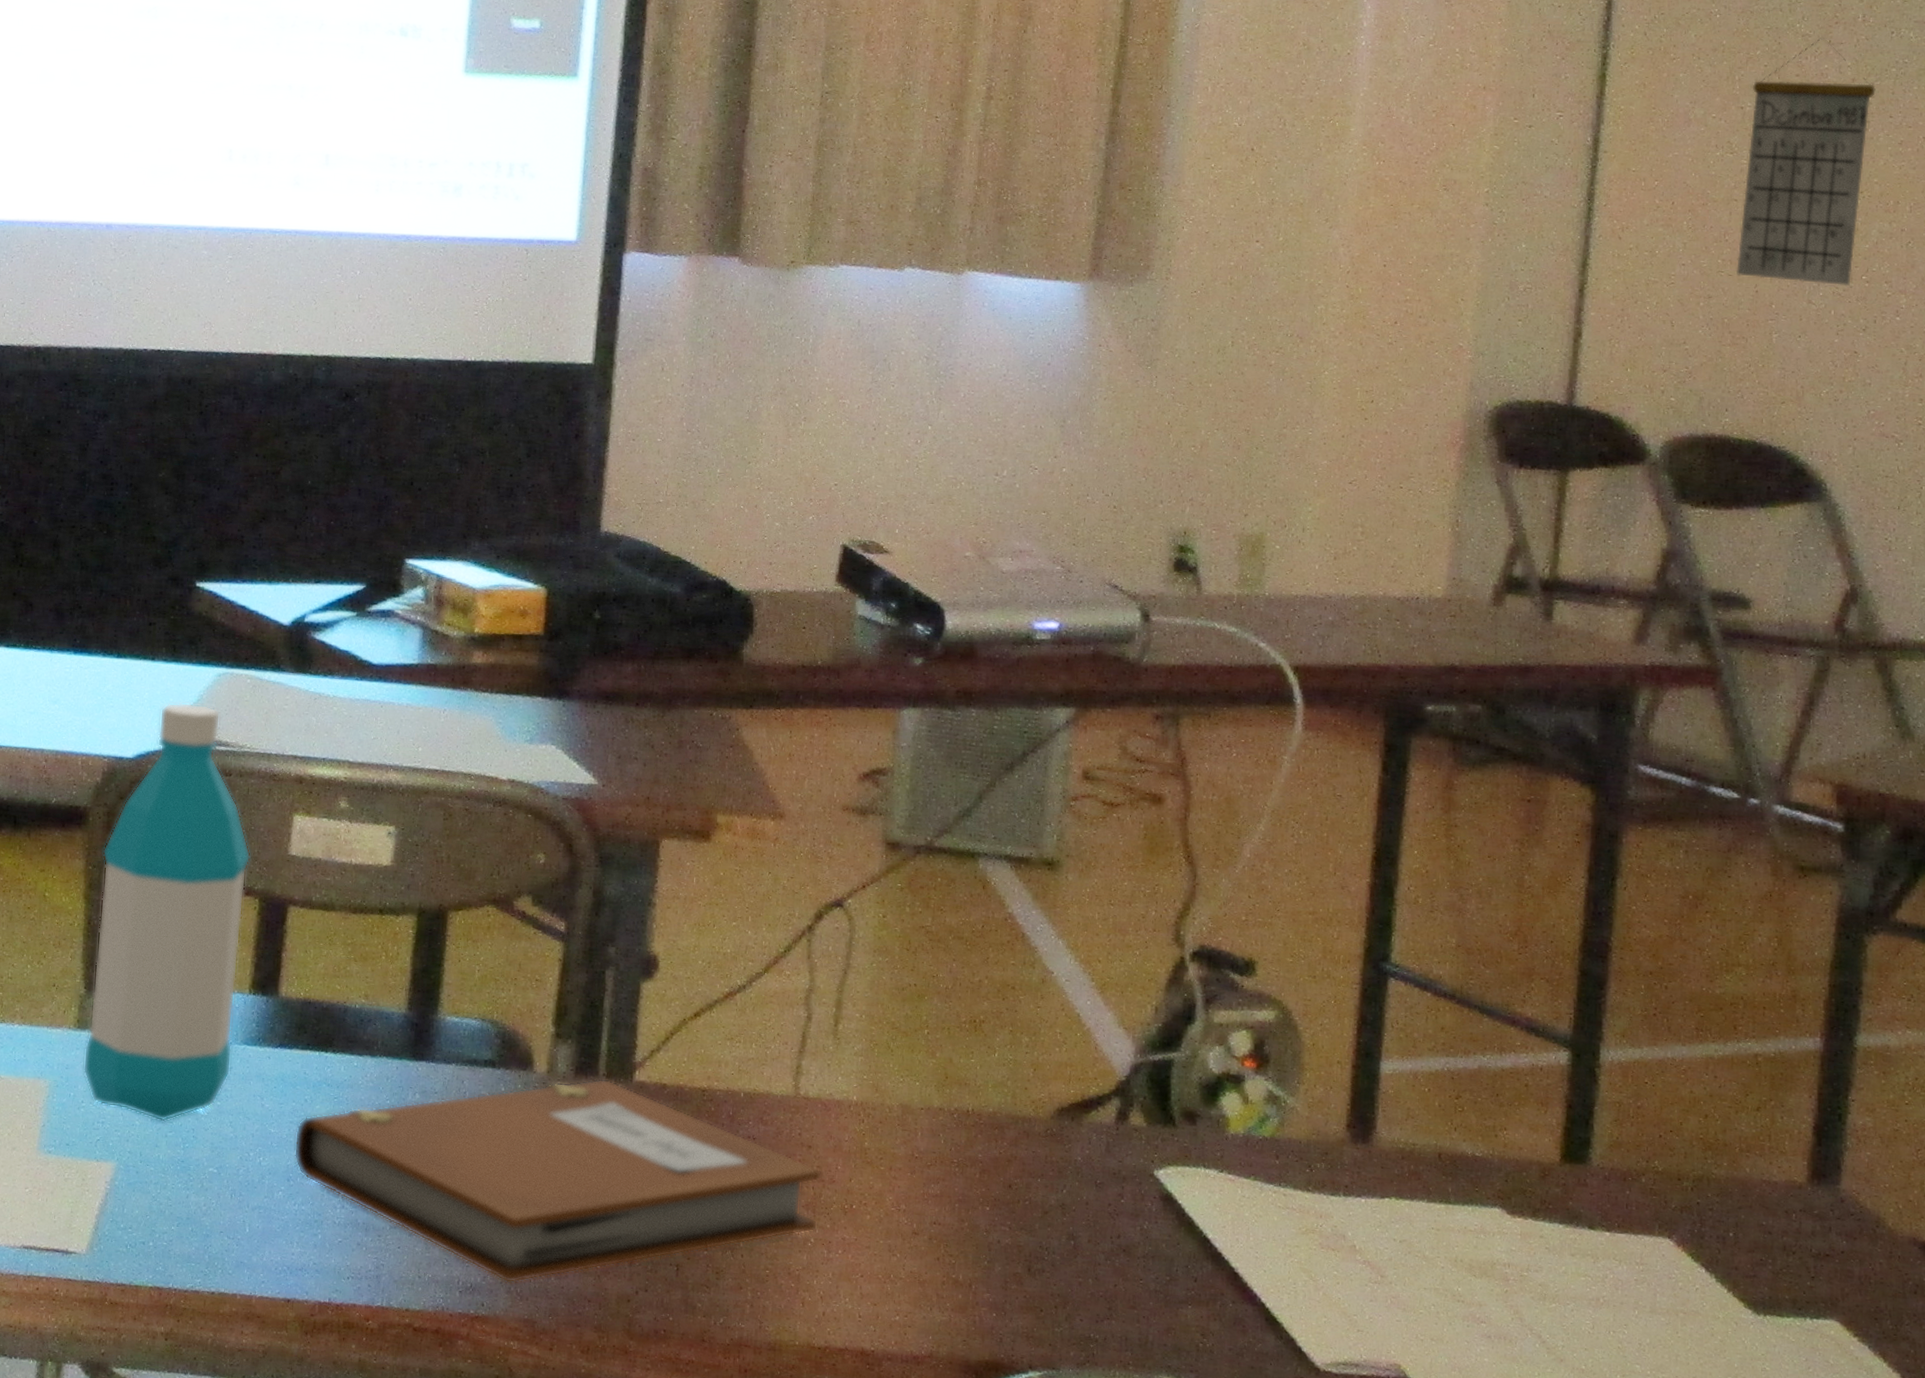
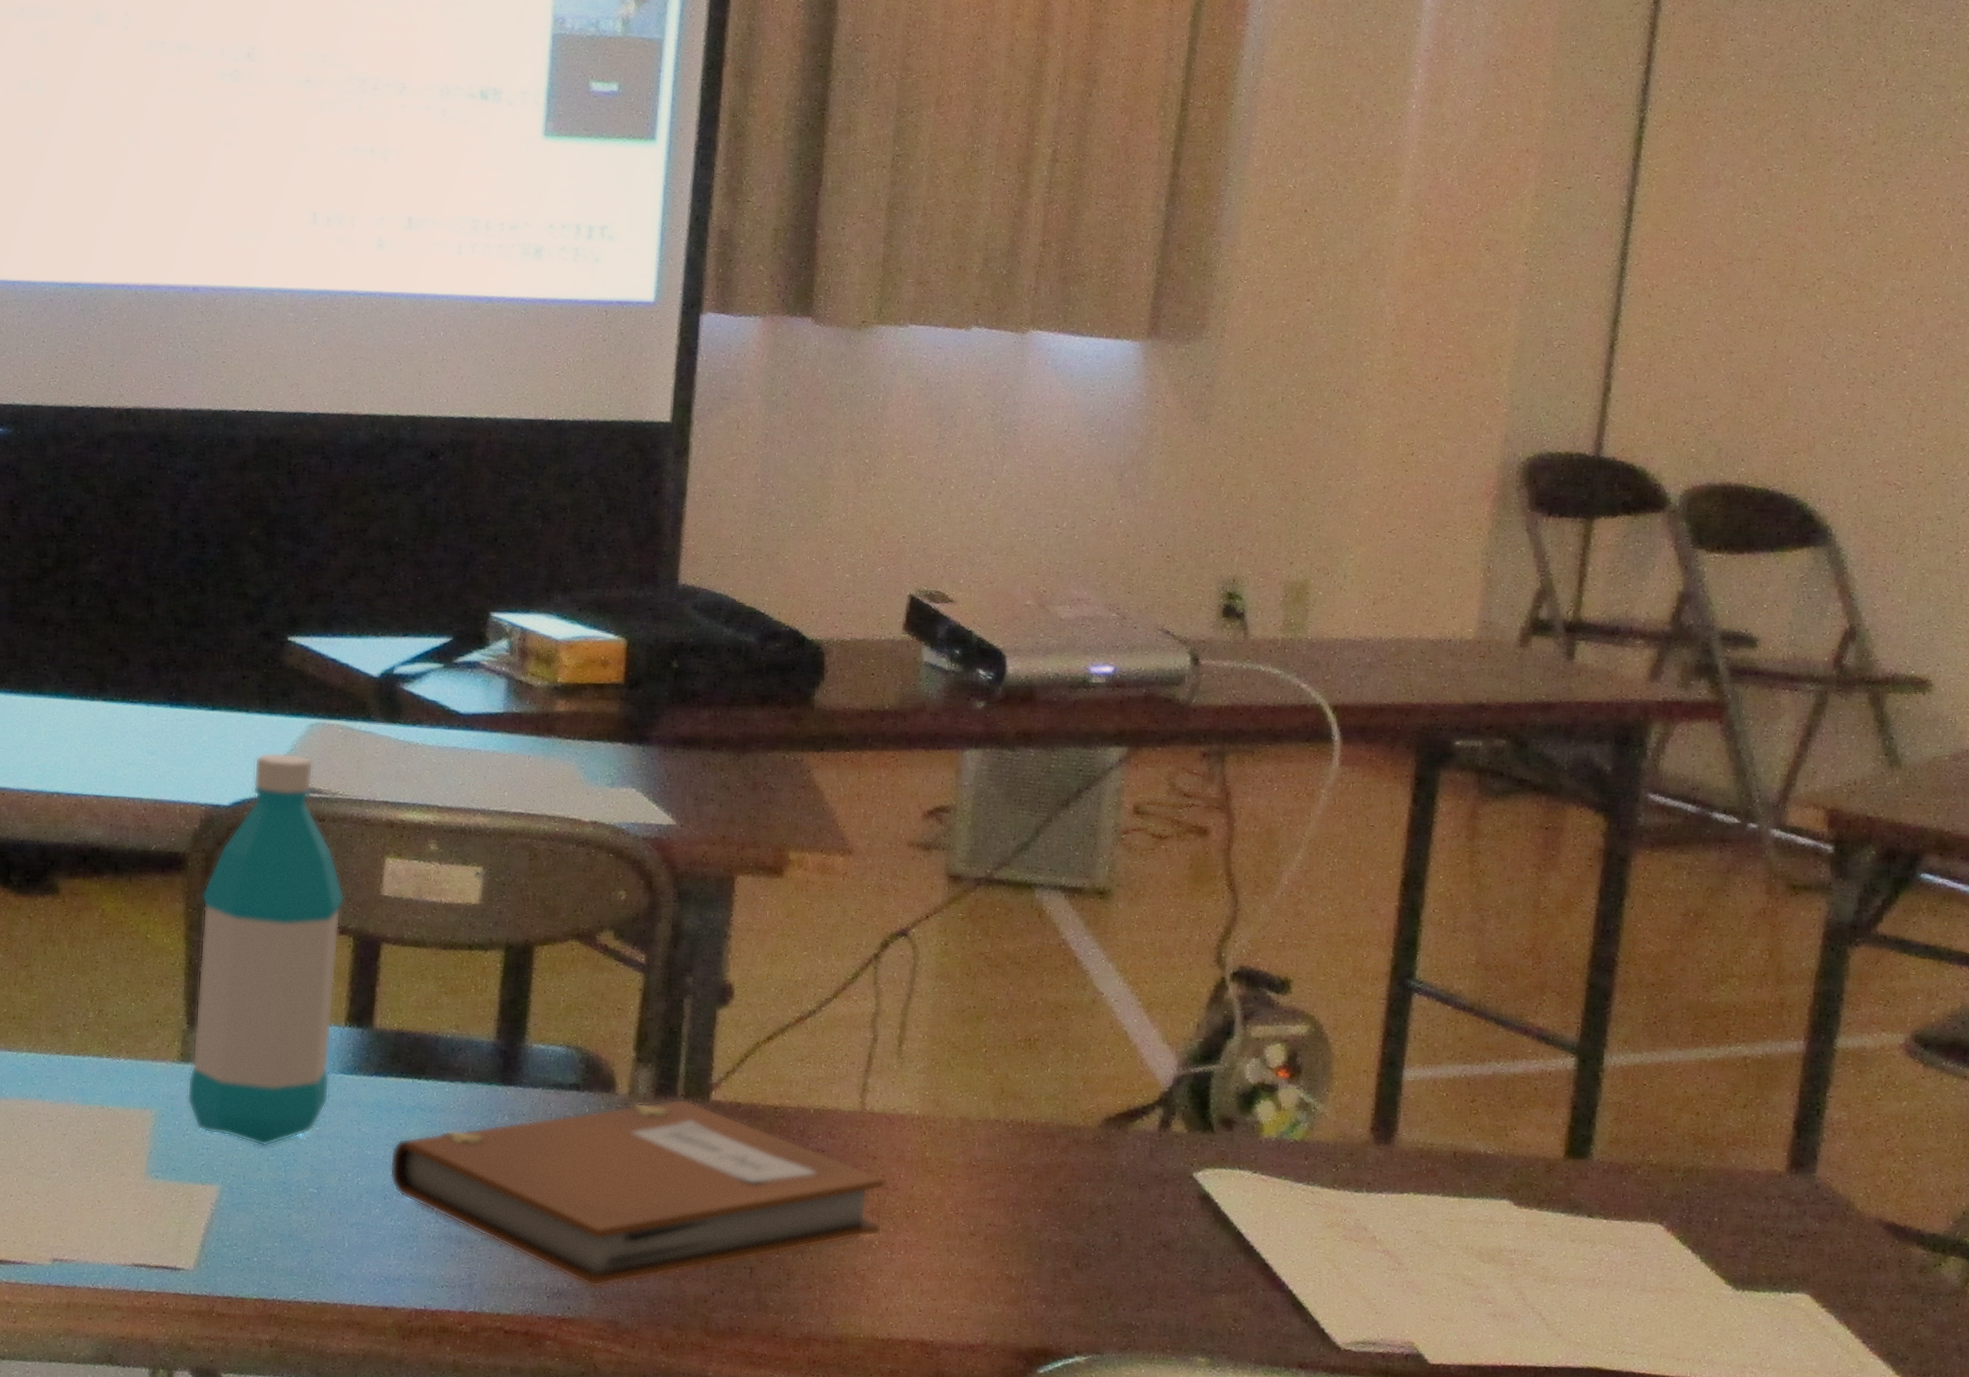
calendar: present [1735,38,1876,287] -> none [1756,101,1895,342]

